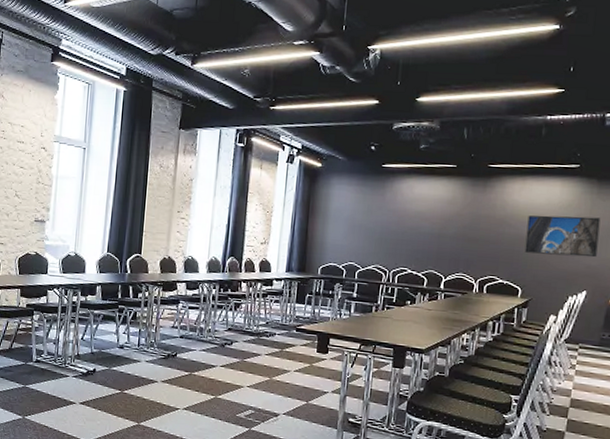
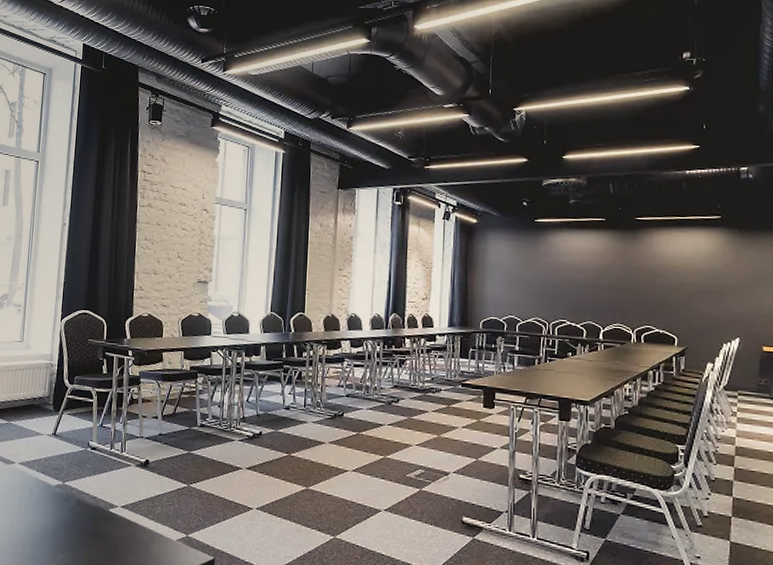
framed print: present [524,215,601,258] -> none [677,265,745,305]

